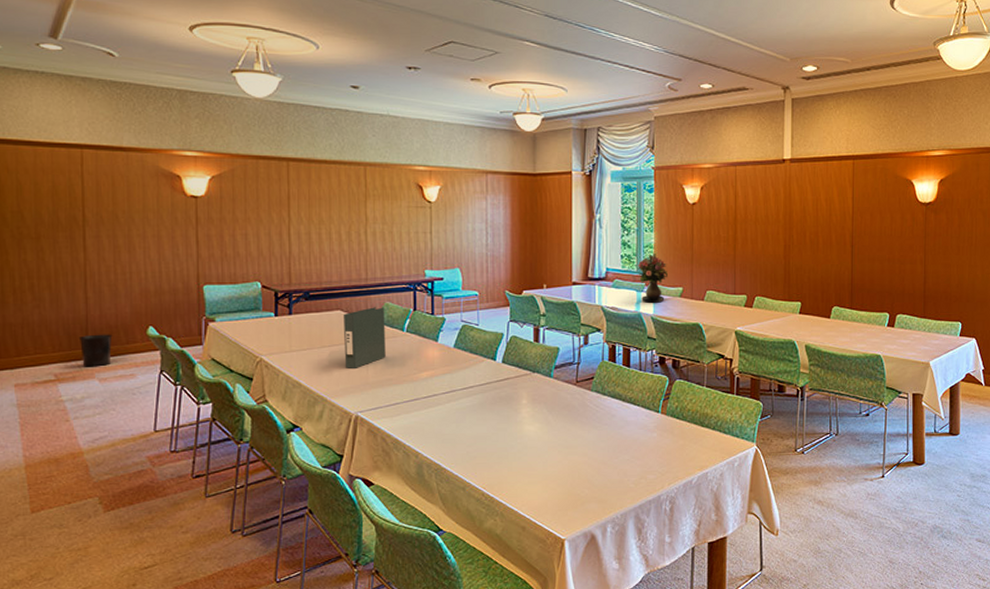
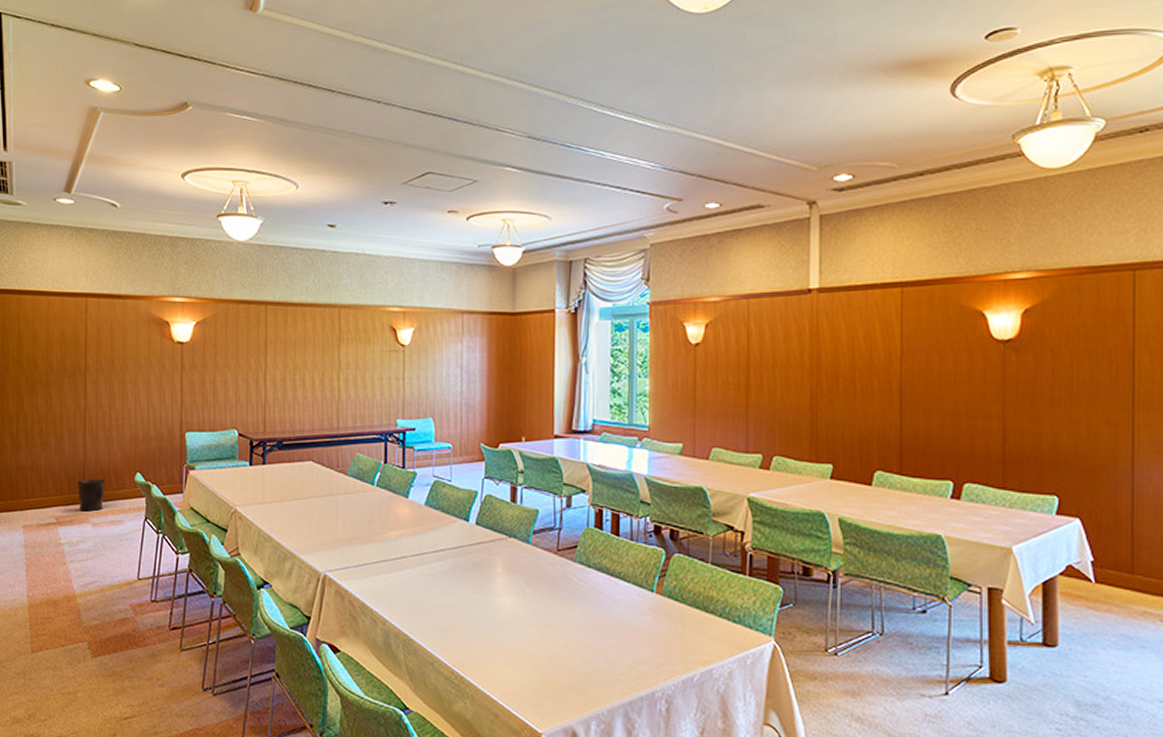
binder: present [344,307,386,368] -> none [314,458,356,524]
bouquet: present [637,252,667,303] -> none [628,402,665,461]

